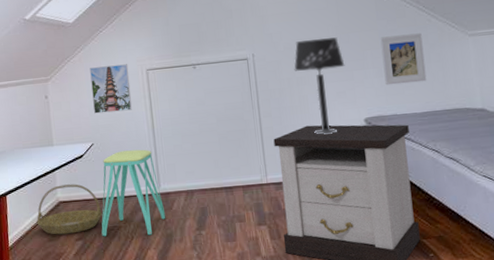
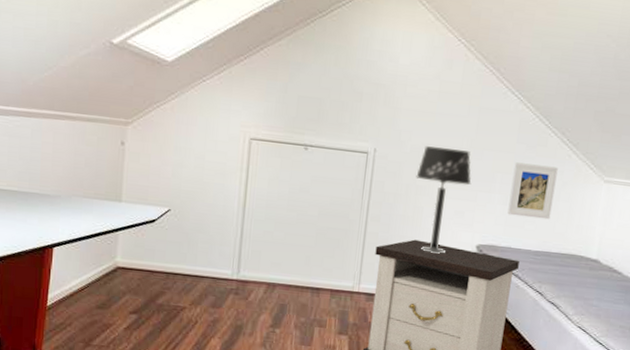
basket: present [37,184,103,235] -> none [86,248,167,305]
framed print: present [90,64,132,114] -> none [178,121,229,181]
stool: present [101,149,166,237] -> none [161,224,239,323]

